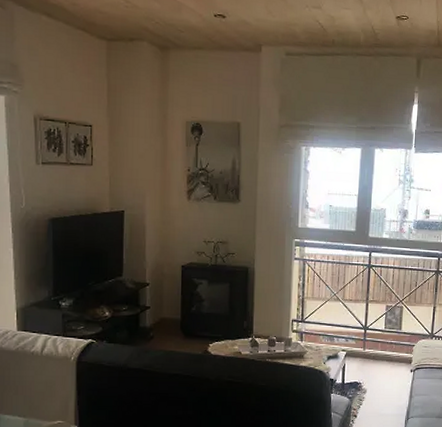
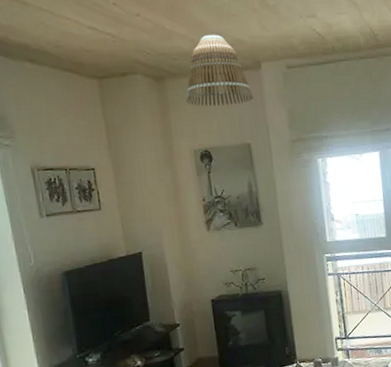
lamp shade: none [186,12,250,84] -> present [186,34,254,106]

